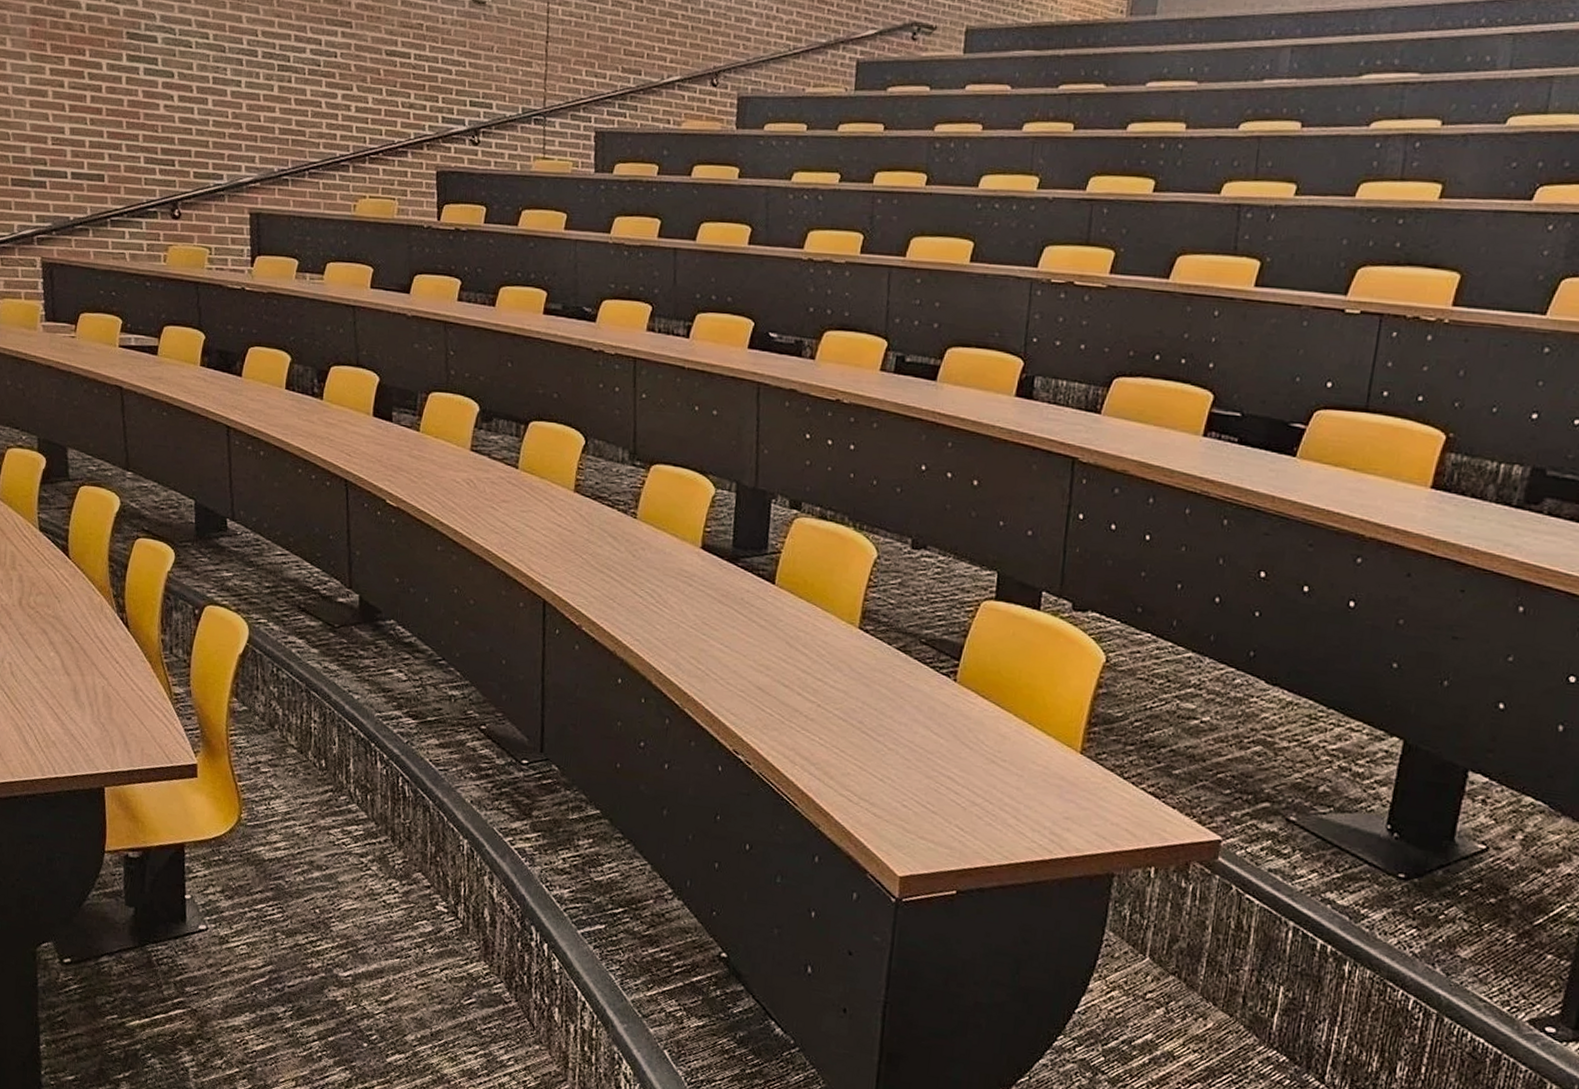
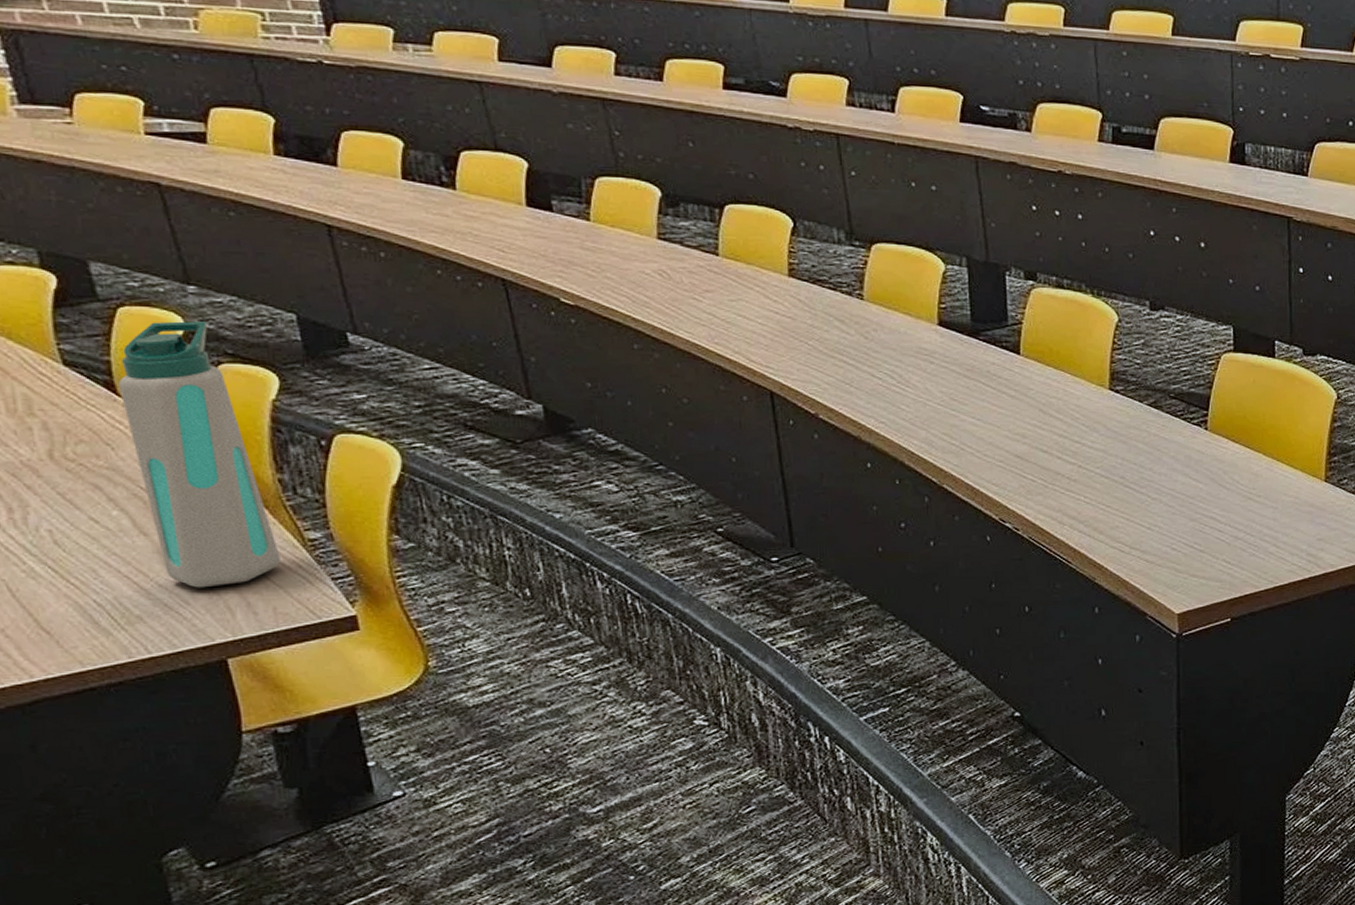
water bottle: none [70,500,153,725] -> present [118,321,281,588]

